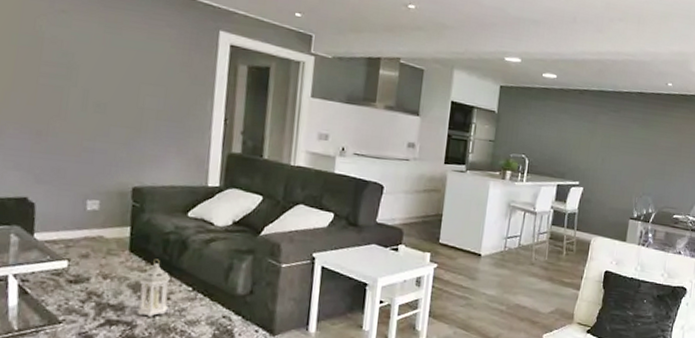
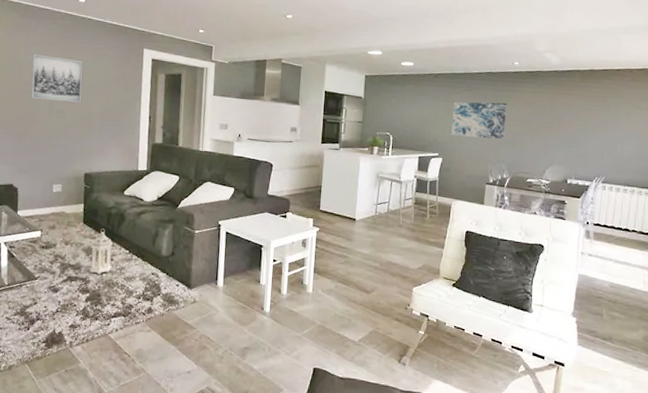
wall art: none [55,24,134,96] -> present [30,54,83,103]
wall art: none [595,123,658,169] -> present [451,102,507,139]

